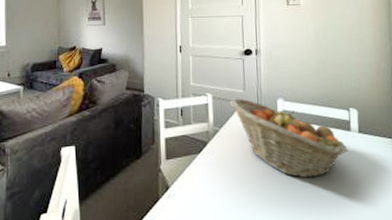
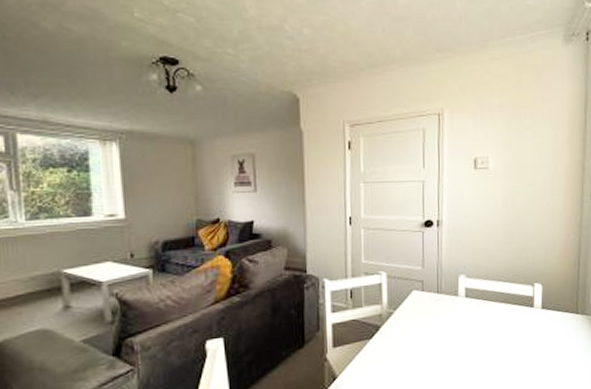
fruit basket: present [230,98,348,178] -> none [407,276,530,359]

